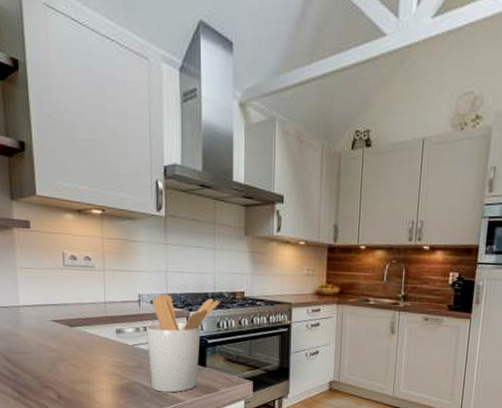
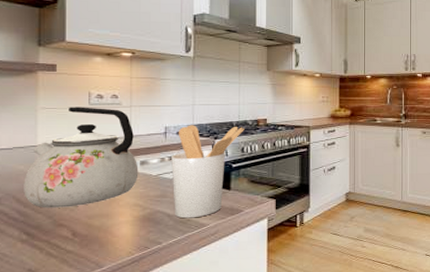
kettle: none [11,267,115,371] -> present [24,107,139,208]

